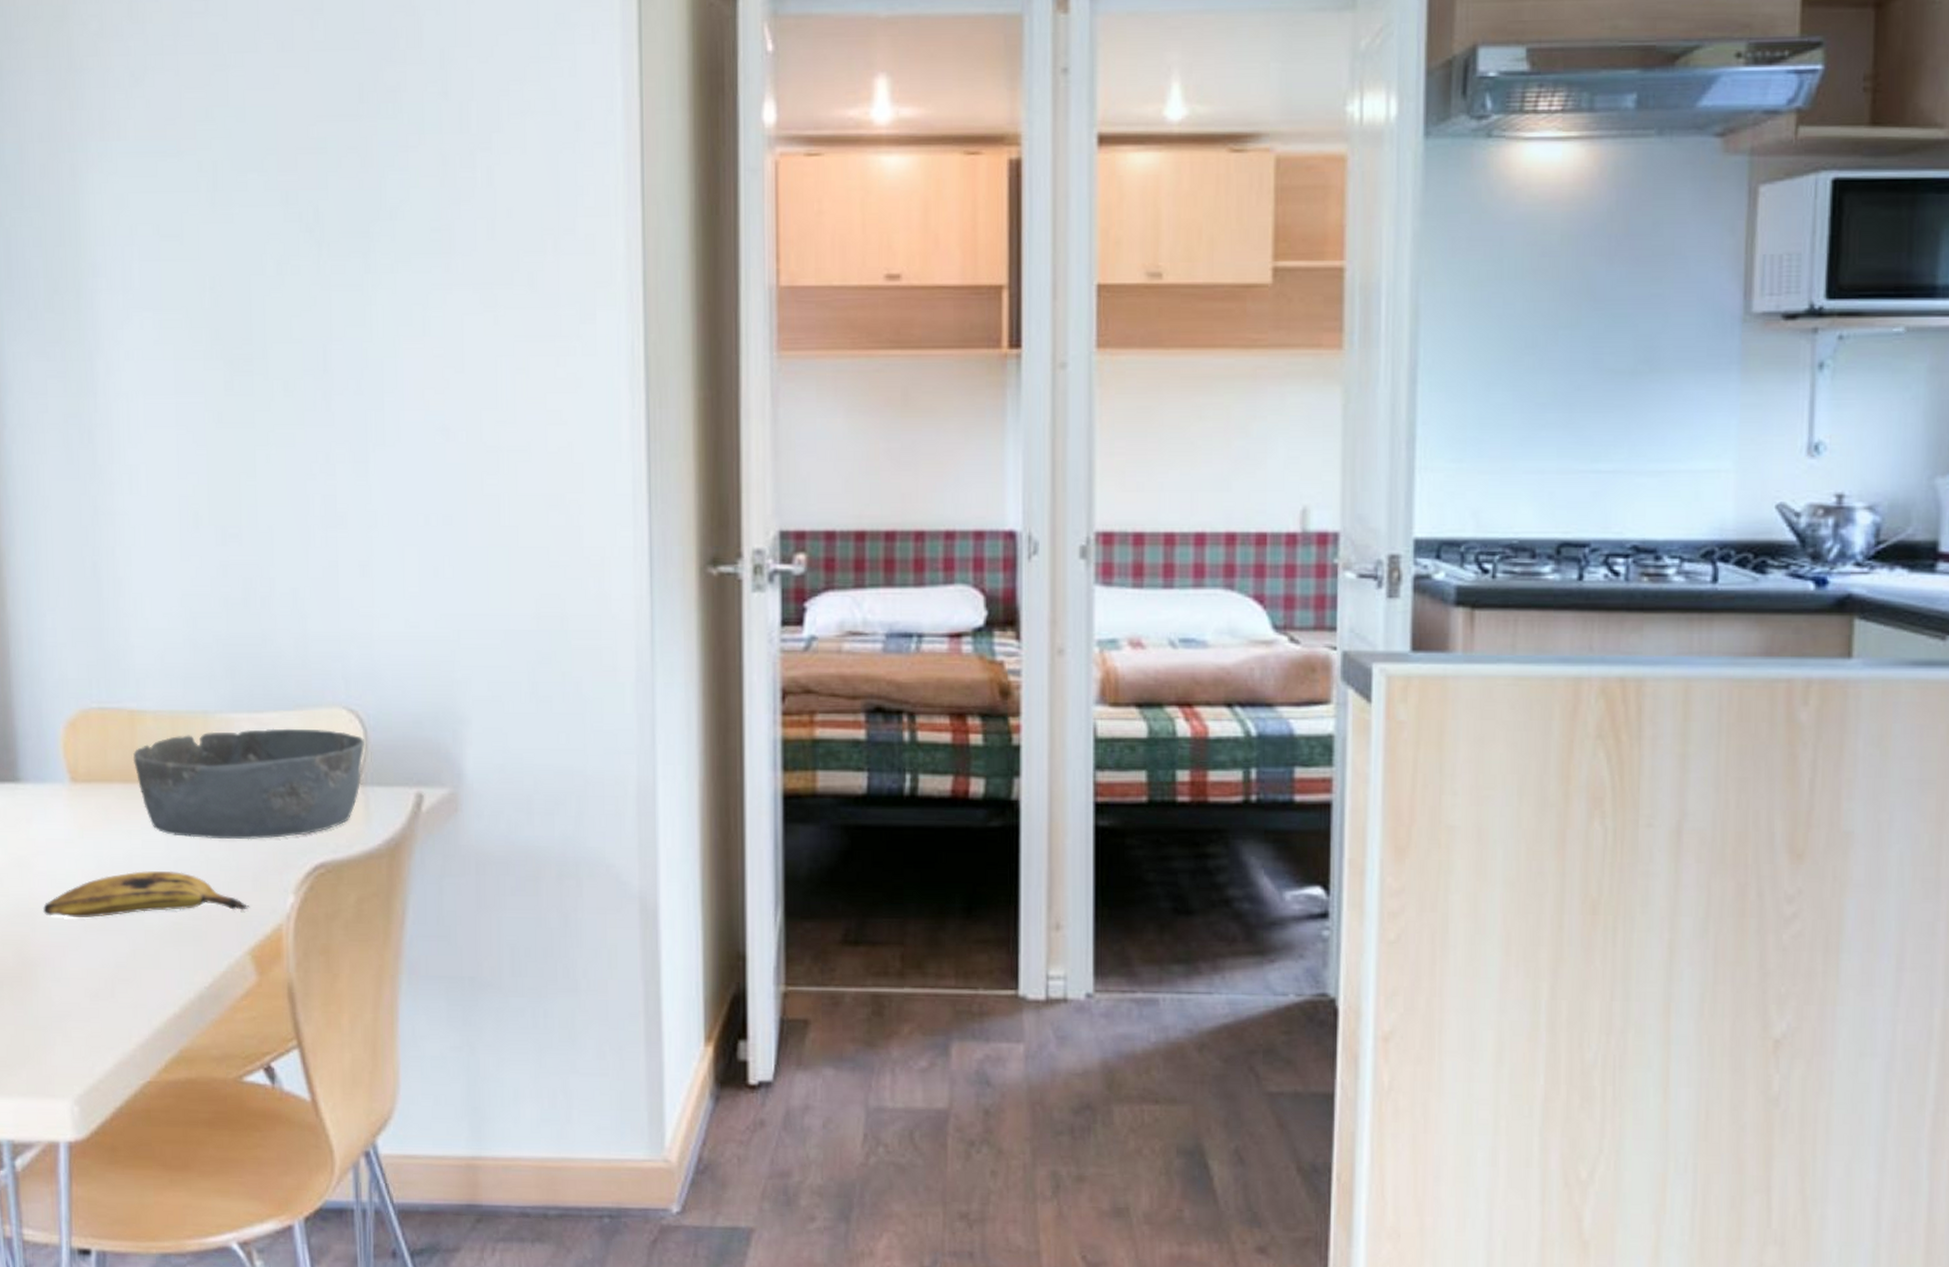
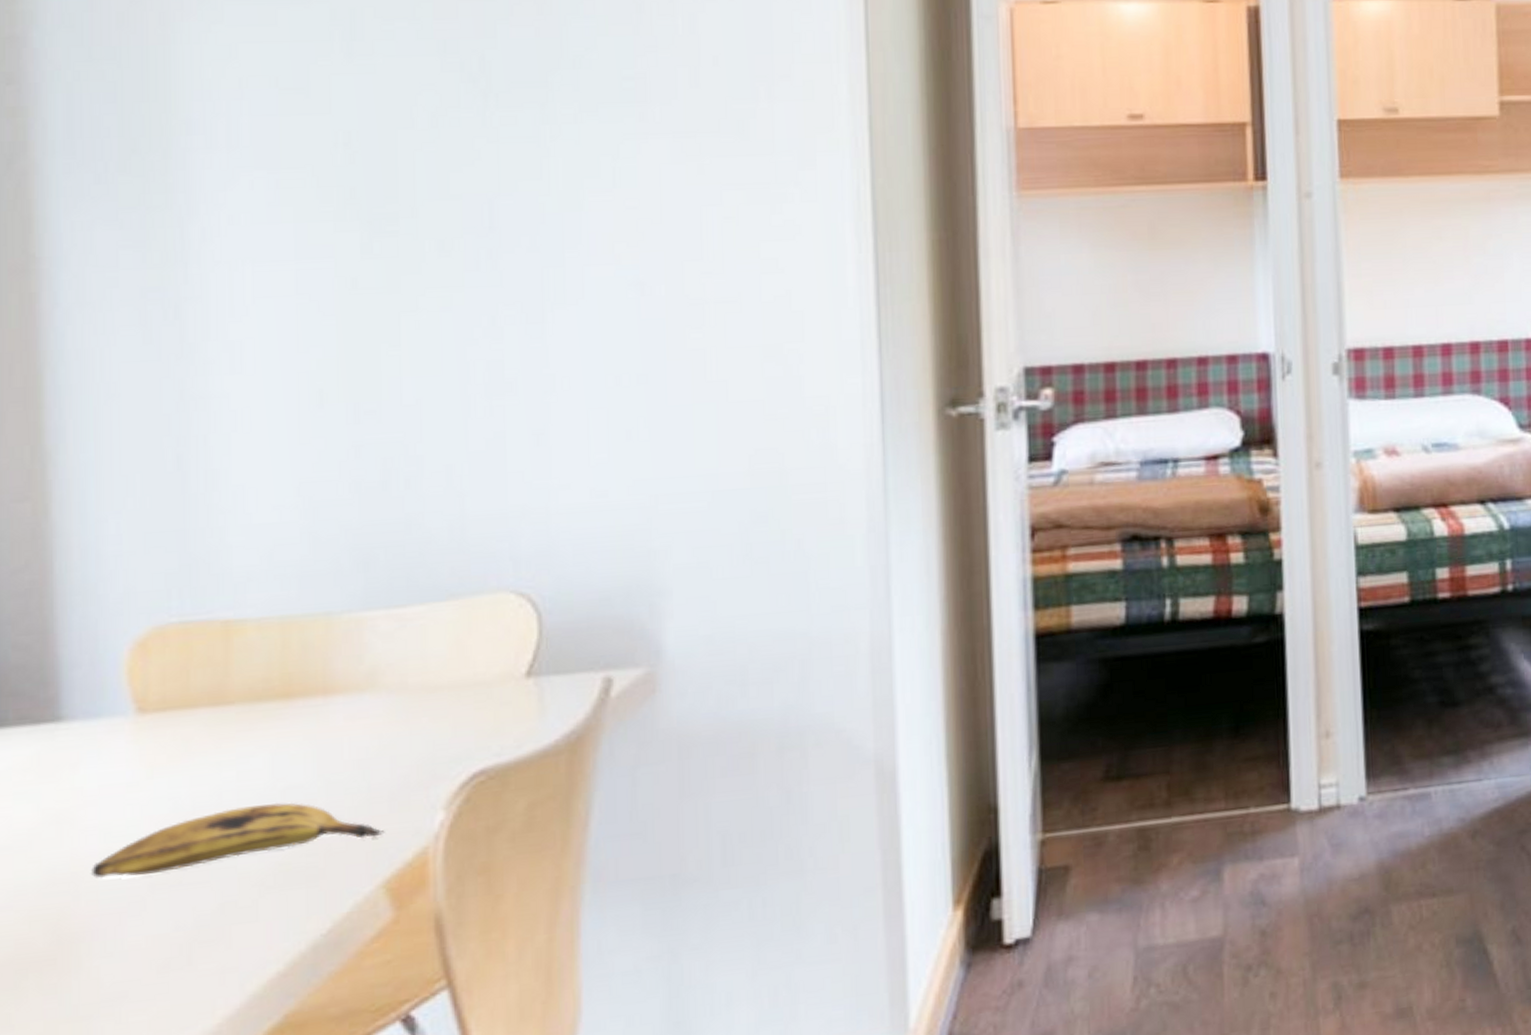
bowl: present [132,728,364,840] -> none [226,618,538,761]

